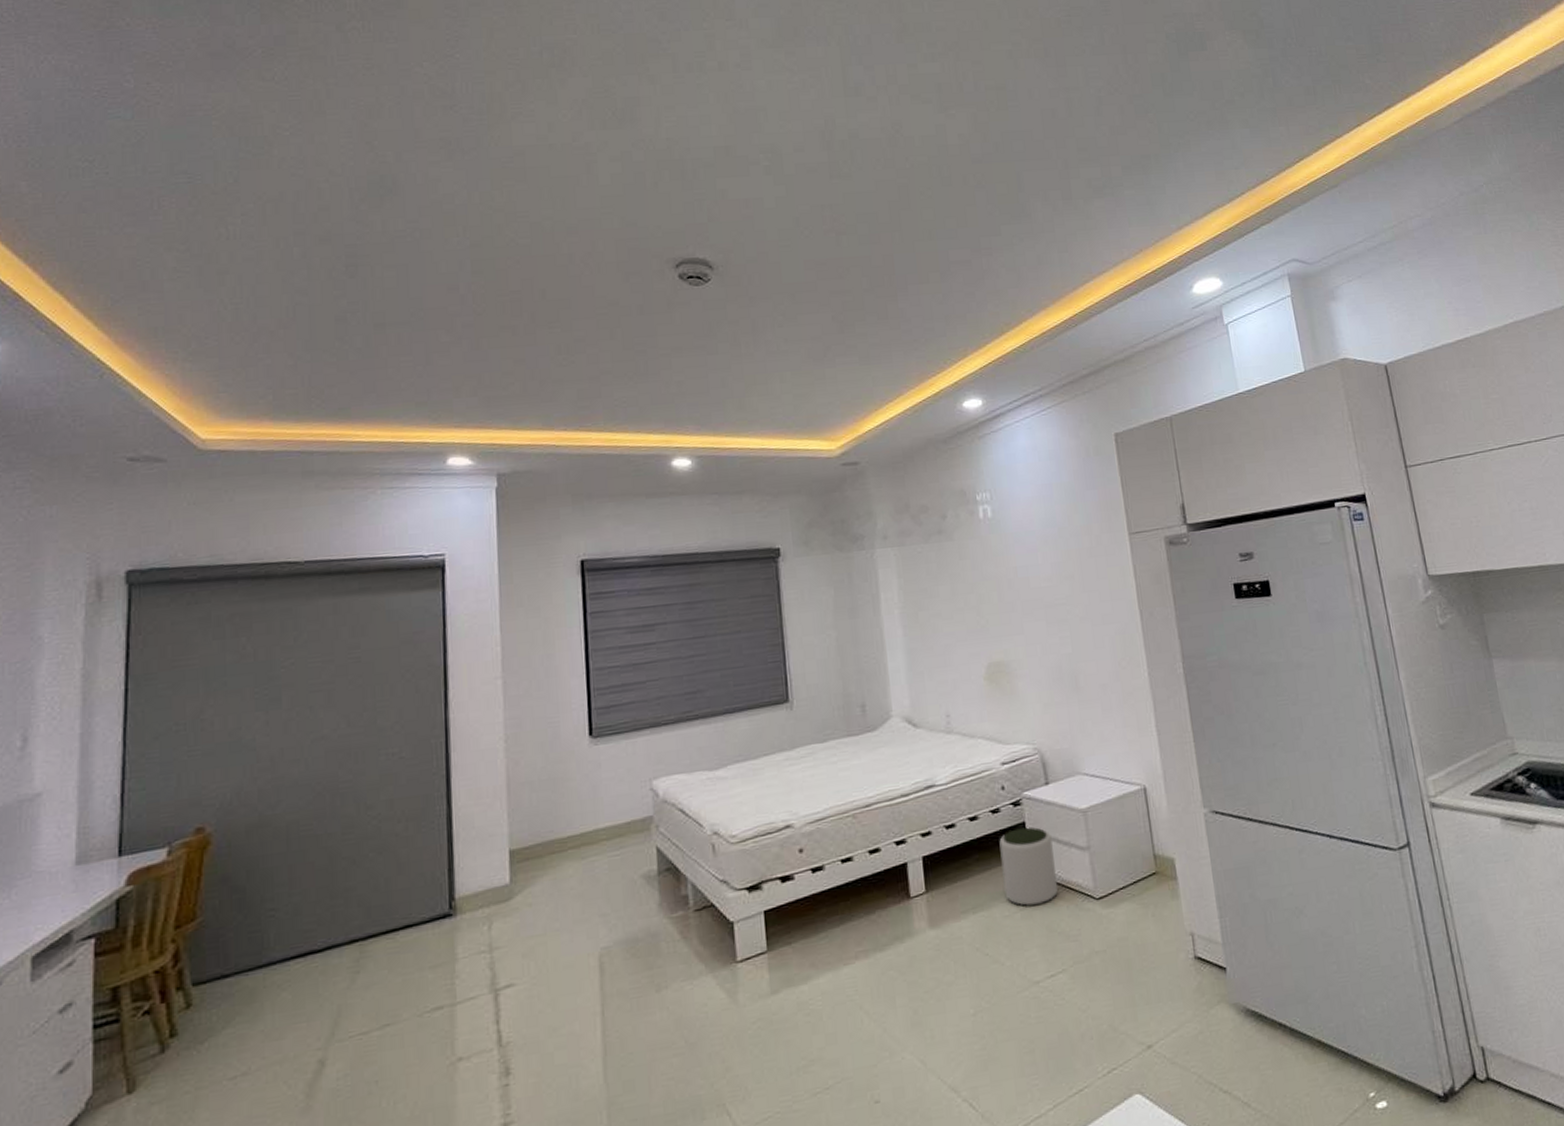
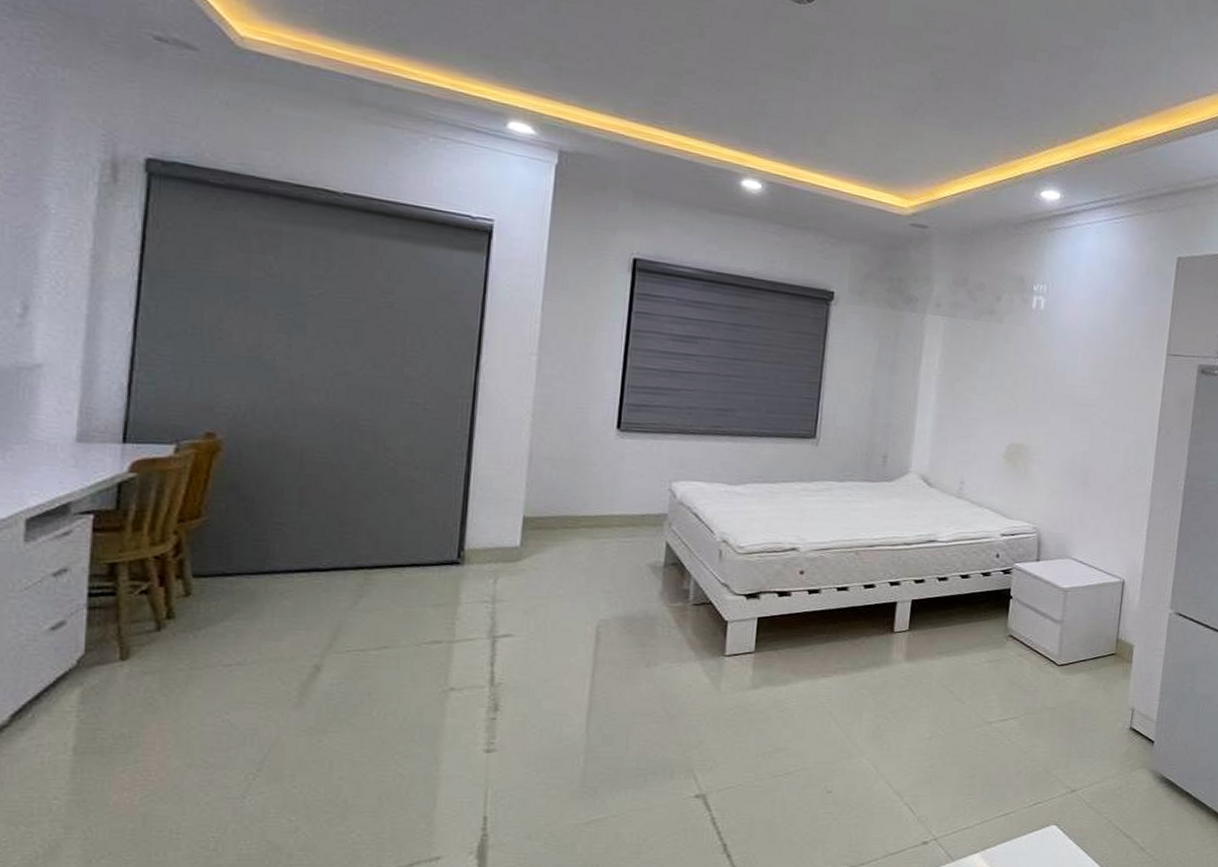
plant pot: present [999,826,1058,906] -> none [978,593,1031,660]

